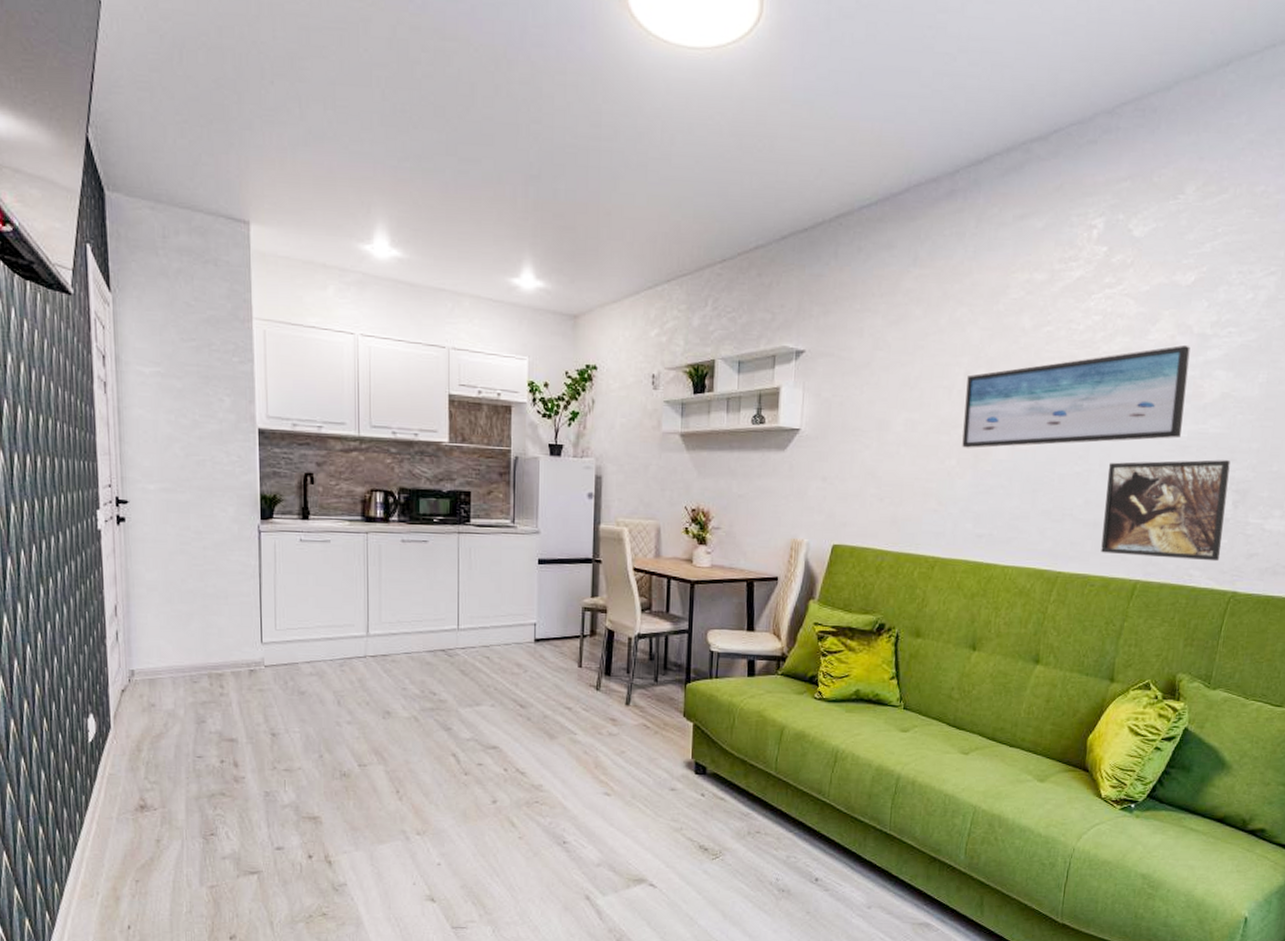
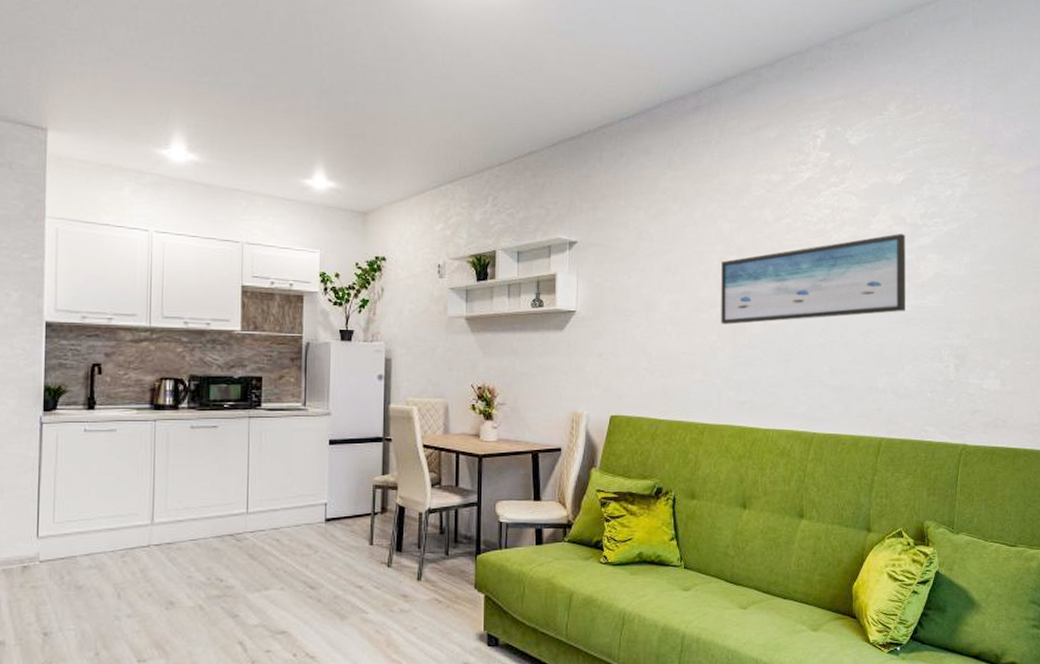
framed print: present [1101,460,1231,562] -> none [848,330,949,418]

